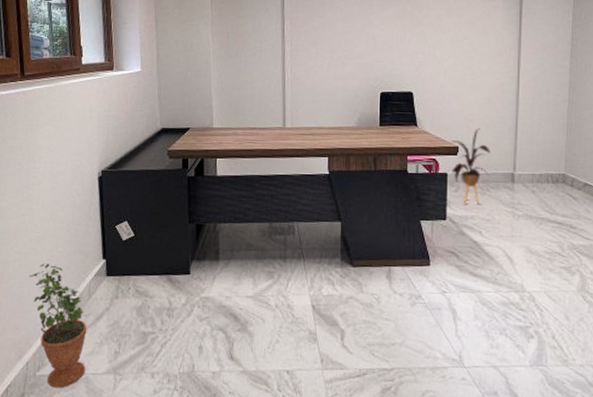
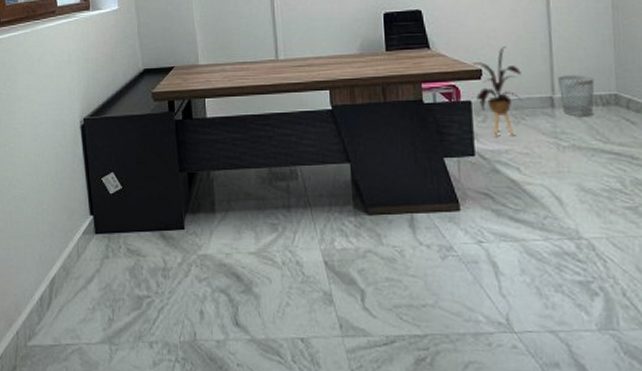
potted plant: present [29,263,87,388] -> none [15,222,78,360]
wastebasket: none [519,155,548,192] -> present [558,75,595,117]

